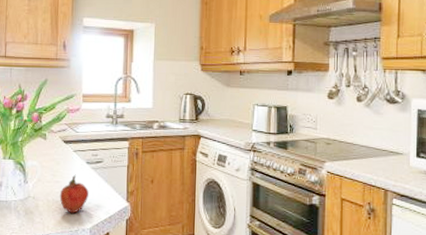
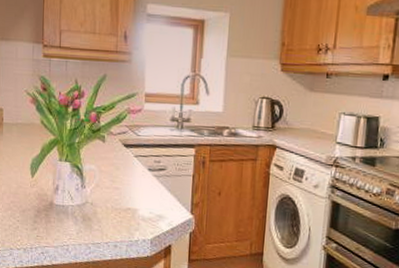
fruit: present [59,174,89,213] -> none [119,181,150,223]

